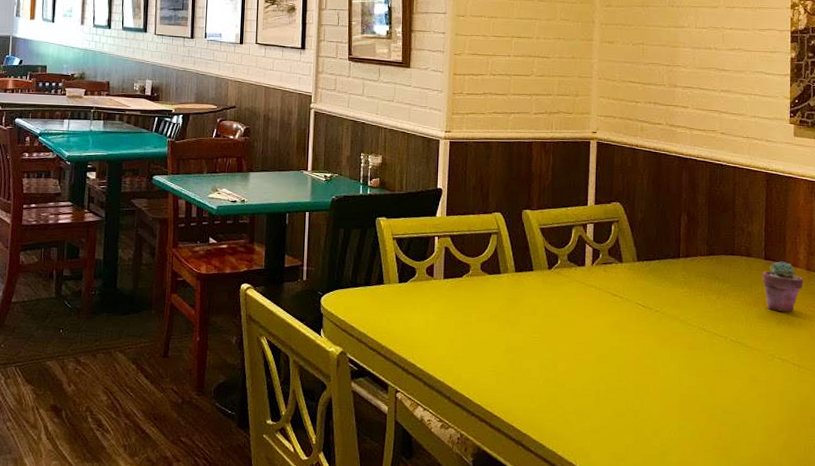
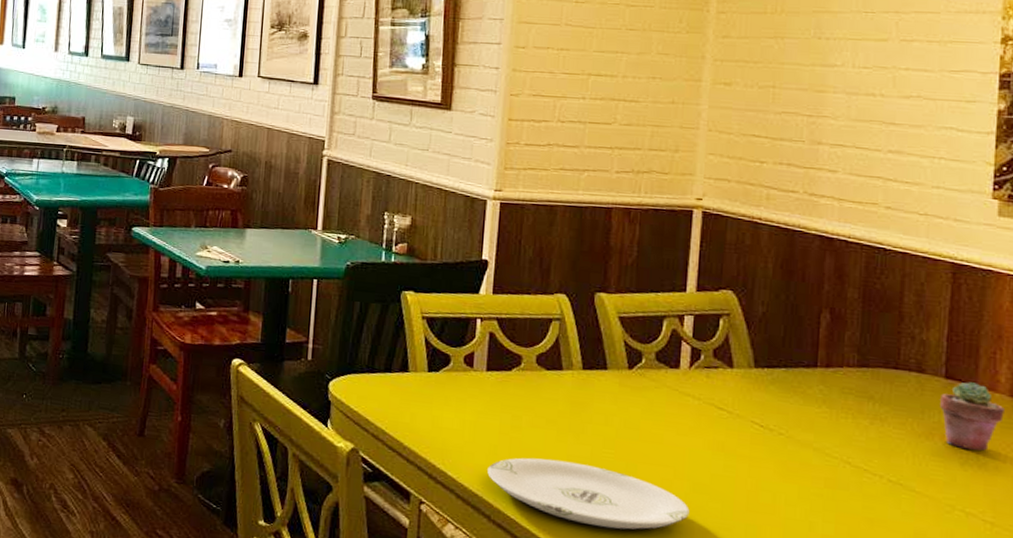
plate: none [447,346,596,398] -> present [487,457,690,530]

